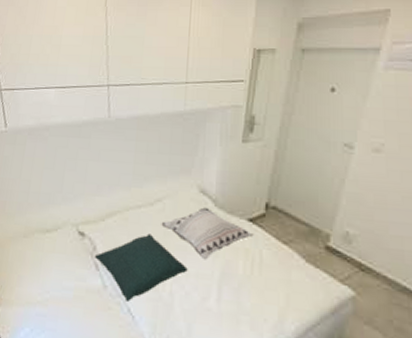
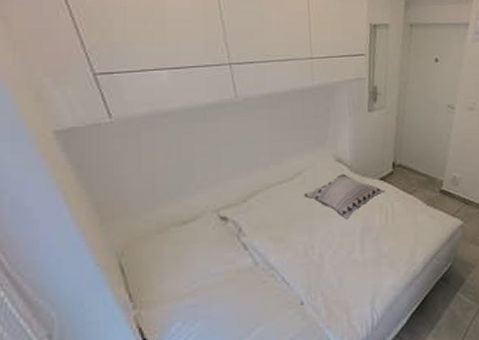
pillow: present [94,233,188,302] -> none [240,206,333,272]

